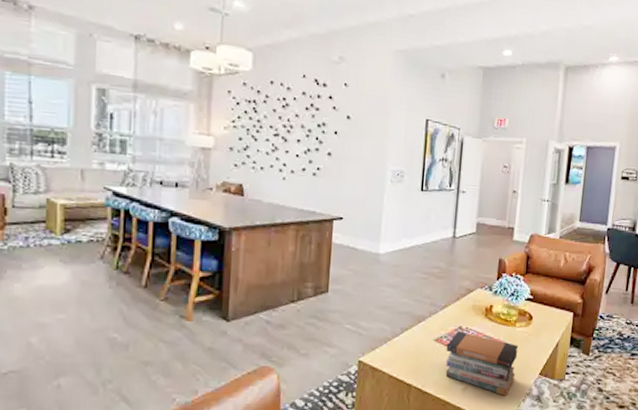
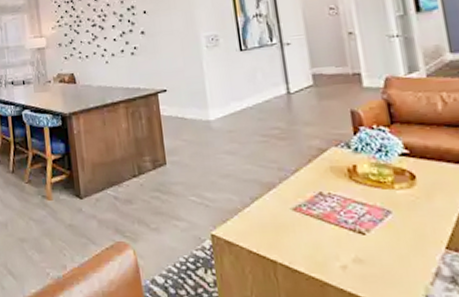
book stack: present [445,331,519,397] -> none [308,198,412,278]

